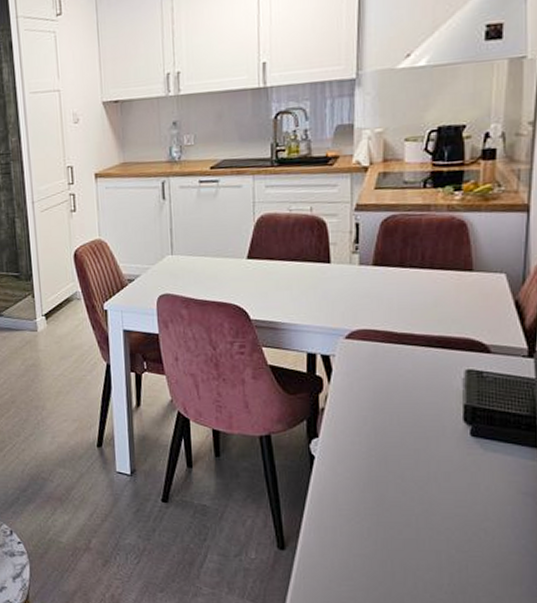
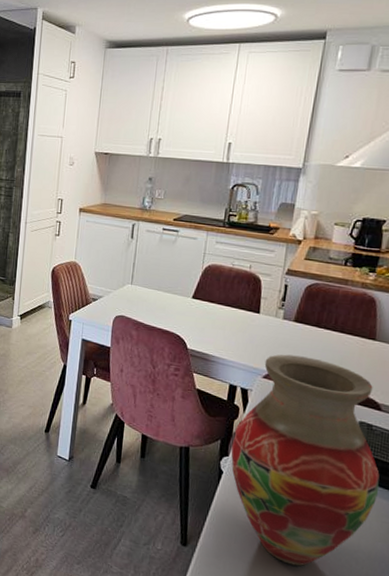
vase: none [319,304,499,550] -> present [231,354,380,567]

